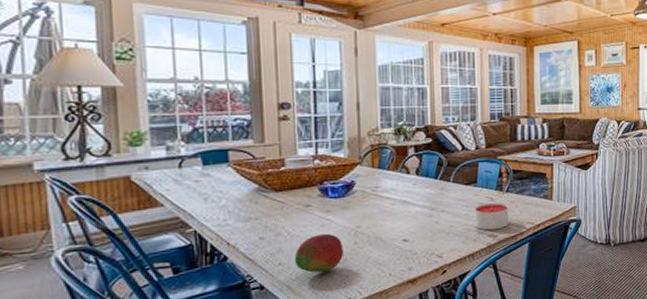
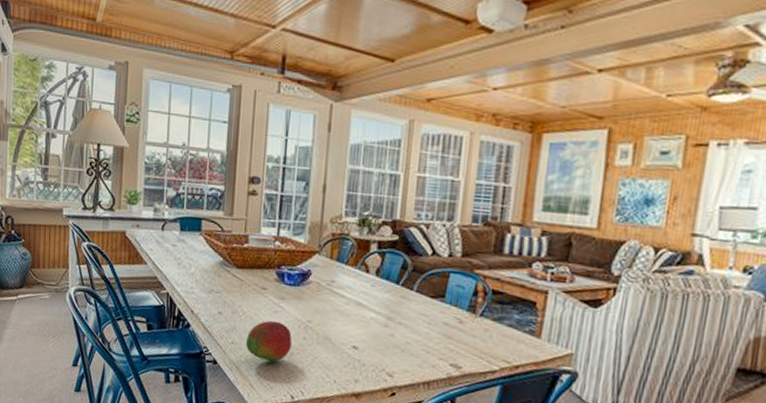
candle: present [474,203,509,231] -> none [435,324,481,360]

